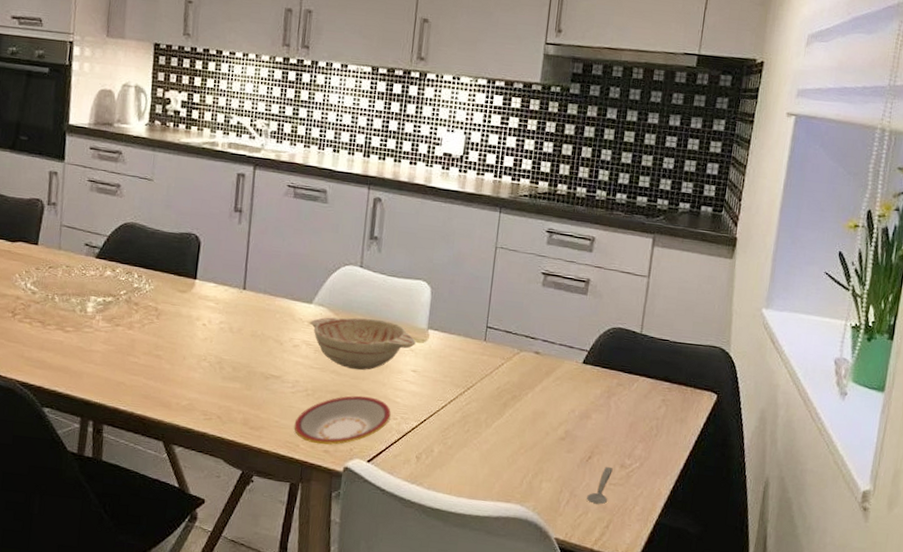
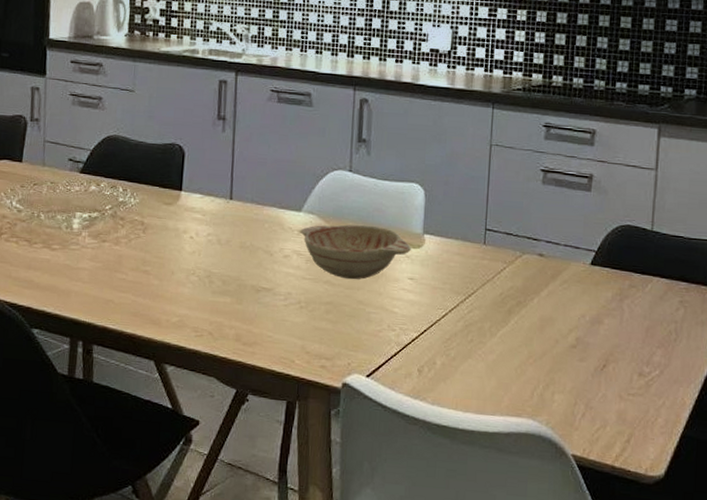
plate: present [294,395,391,445] -> none [288,306,389,360]
spoon: present [587,466,613,505] -> none [604,375,630,417]

